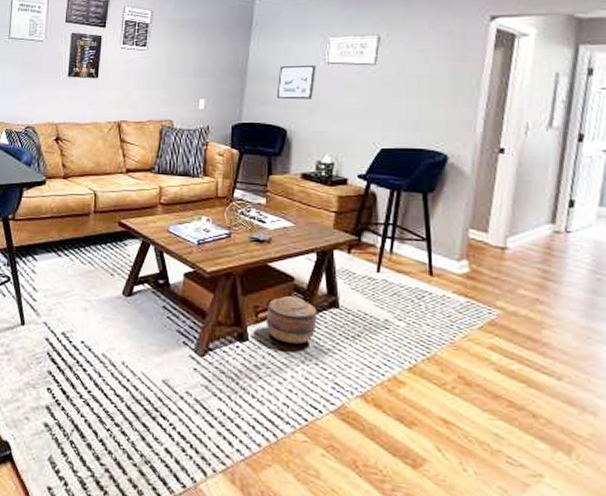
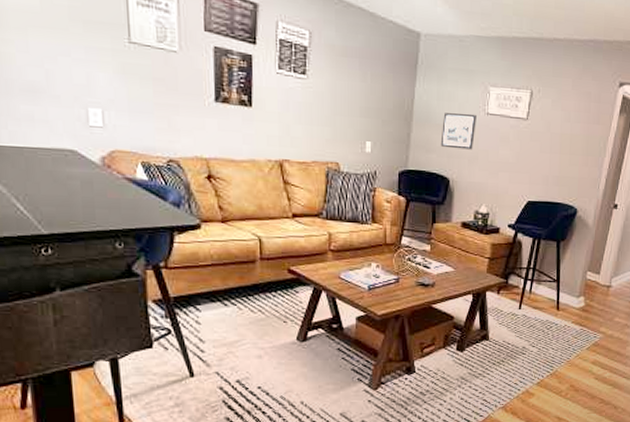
basket: present [265,295,317,345] -> none [430,332,472,373]

